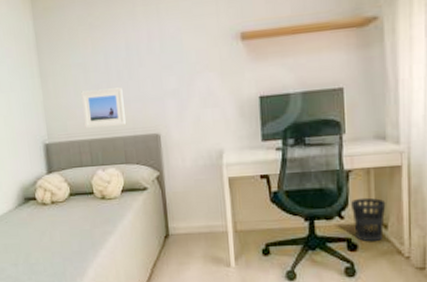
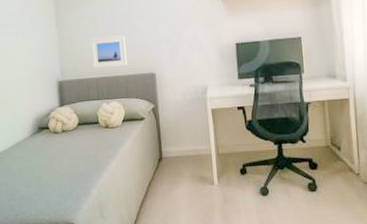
wastebasket: present [350,197,386,242] -> none [310,124,339,162]

